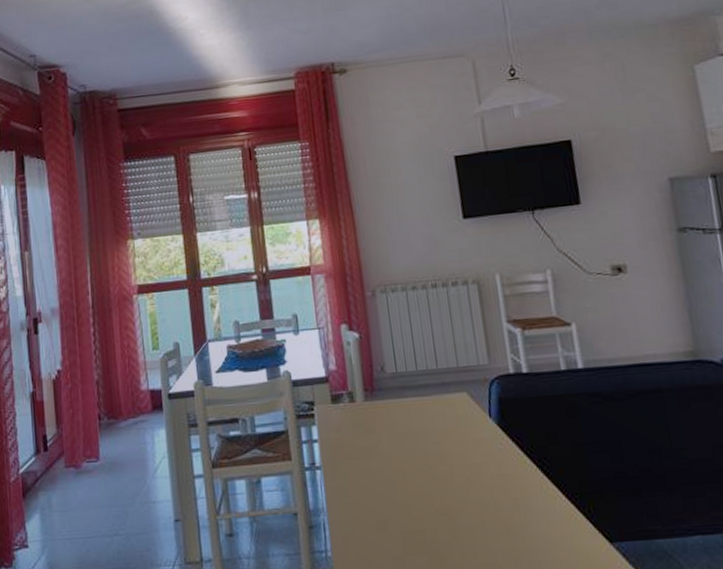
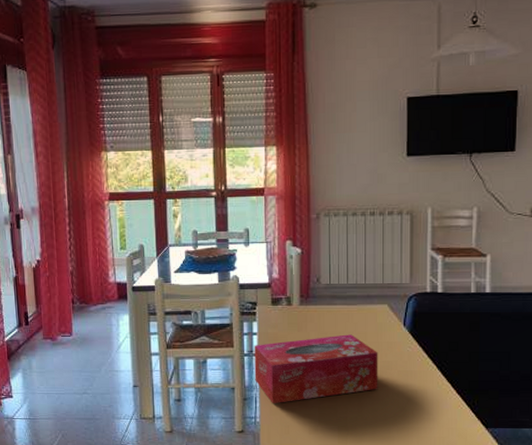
tissue box: none [315,433,471,531] -> present [254,334,378,404]

